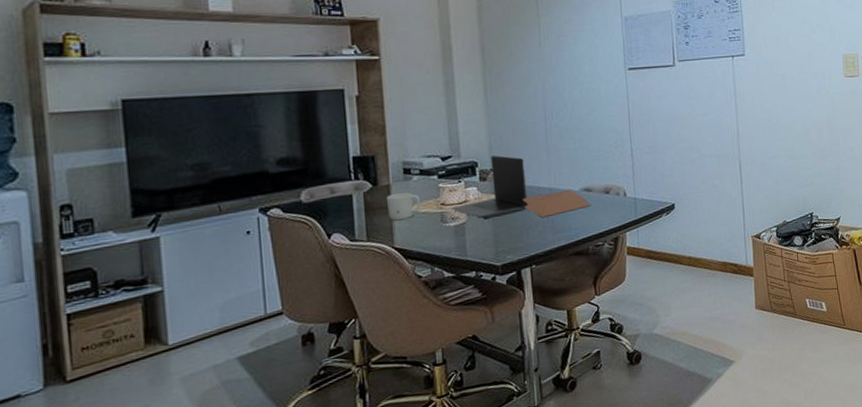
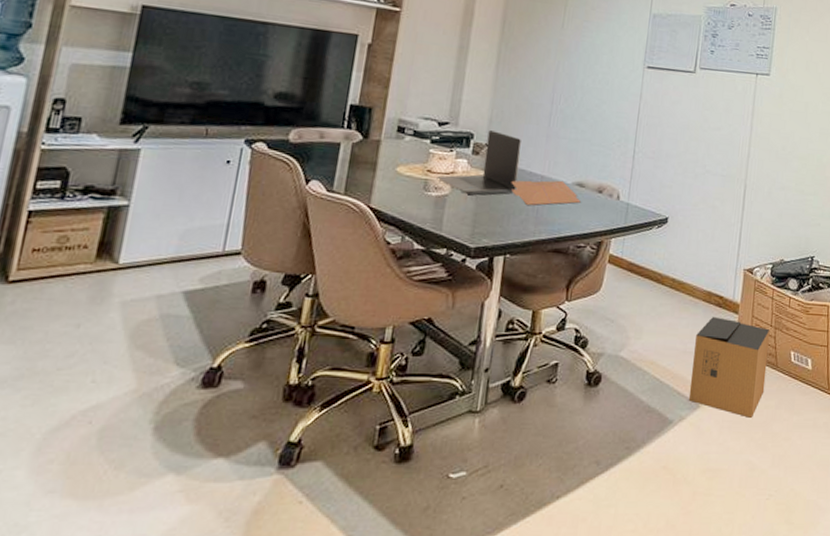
mug: present [385,192,421,221] -> none [371,150,408,180]
box: none [719,282,788,363] -> present [688,317,770,418]

